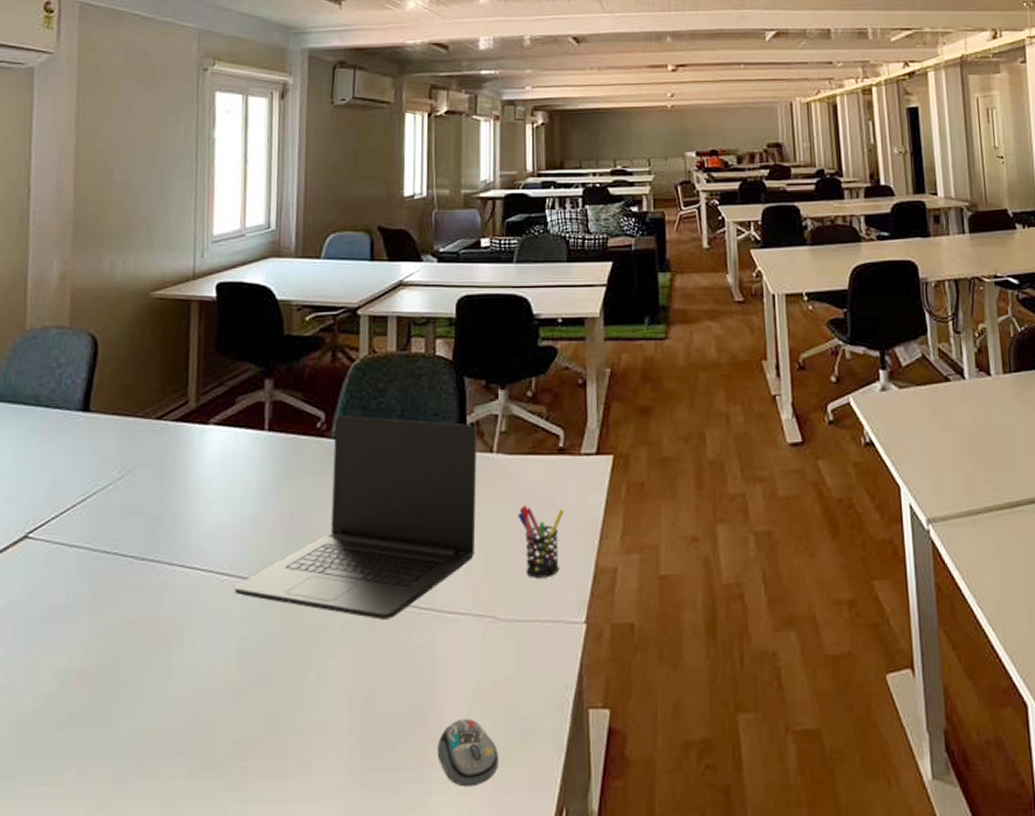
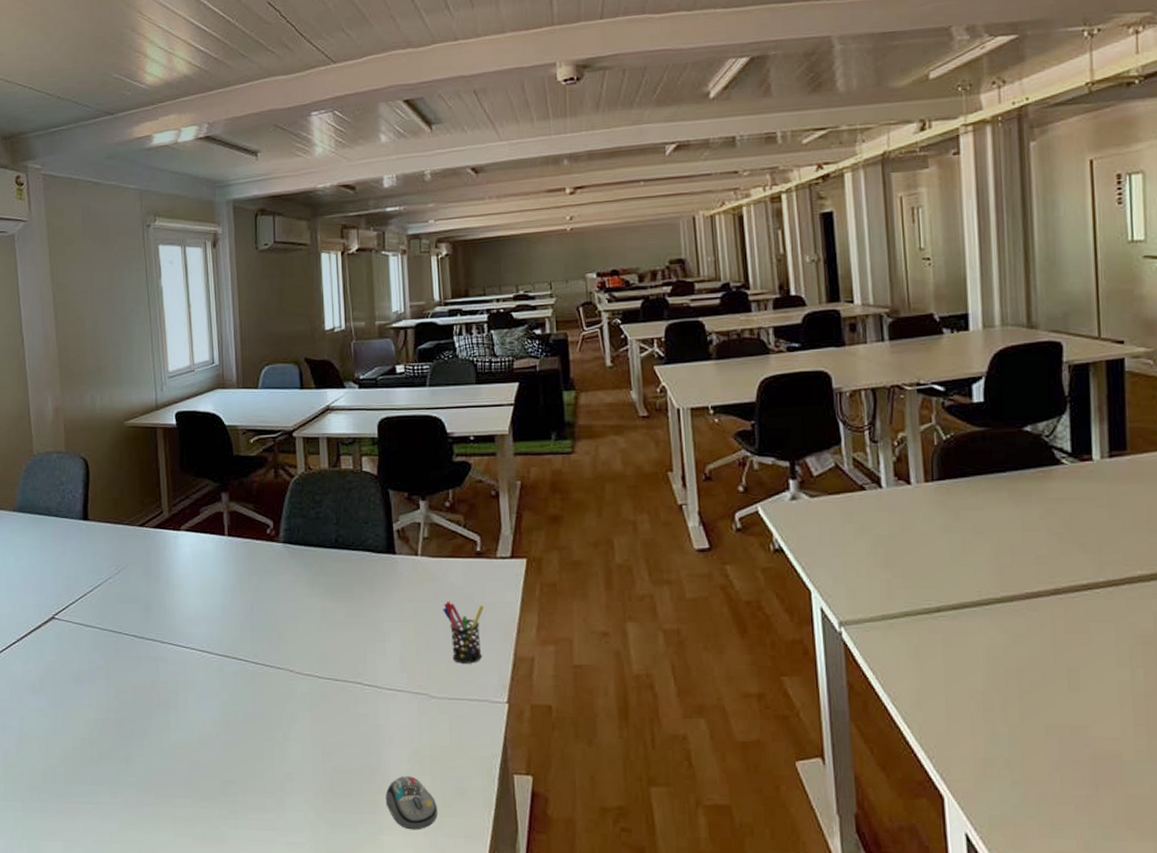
laptop: present [234,415,477,620] -> none [213,523,407,693]

